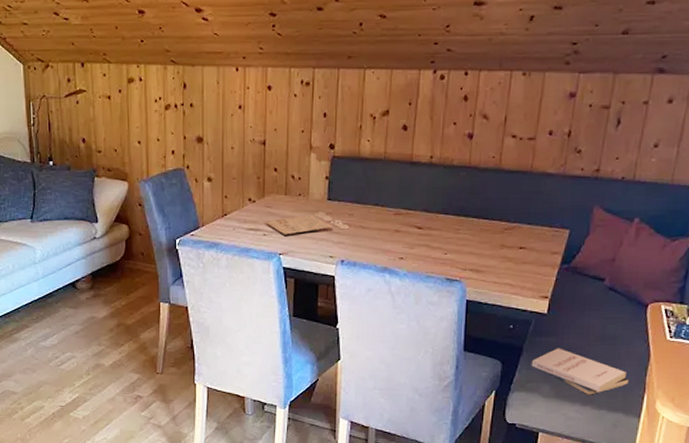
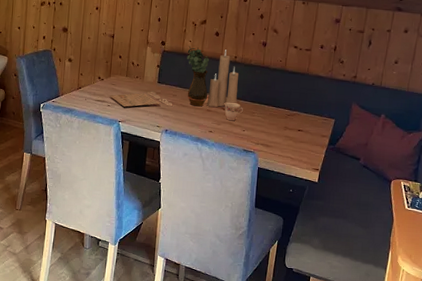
vase: none [365,147,396,227] -> present [187,46,210,107]
candle: none [394,148,436,225] -> present [207,49,239,107]
teacup: none [418,217,444,243] -> present [224,101,243,121]
books: present [531,348,628,395] -> none [305,210,377,249]

